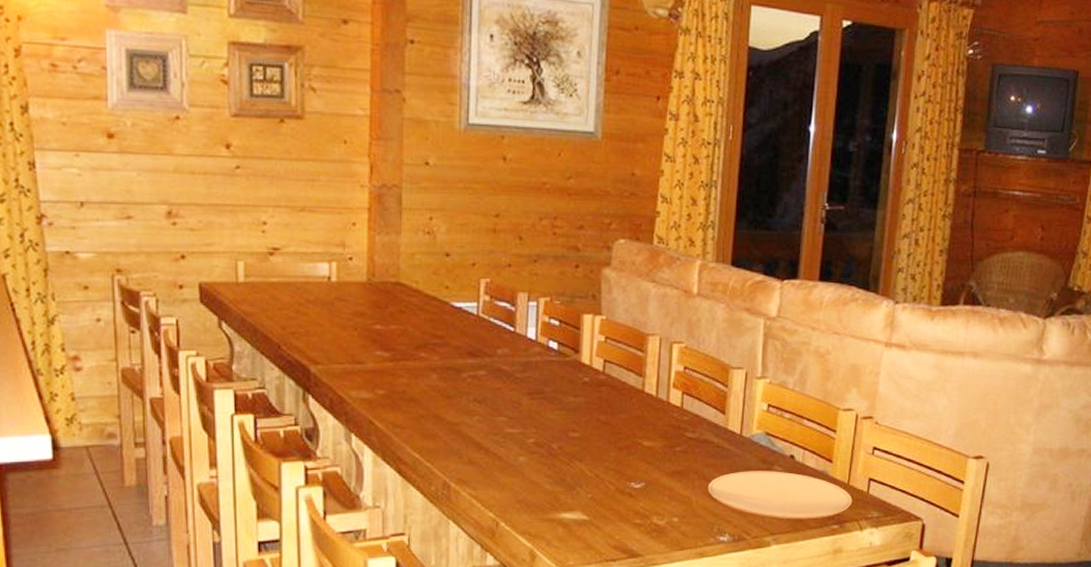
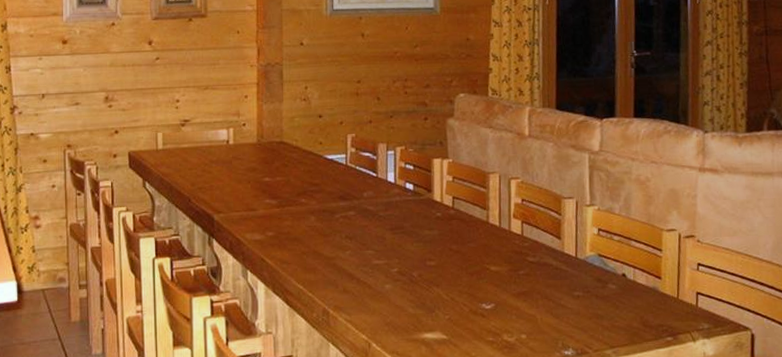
plate: present [707,471,853,520] -> none [550,289,683,333]

